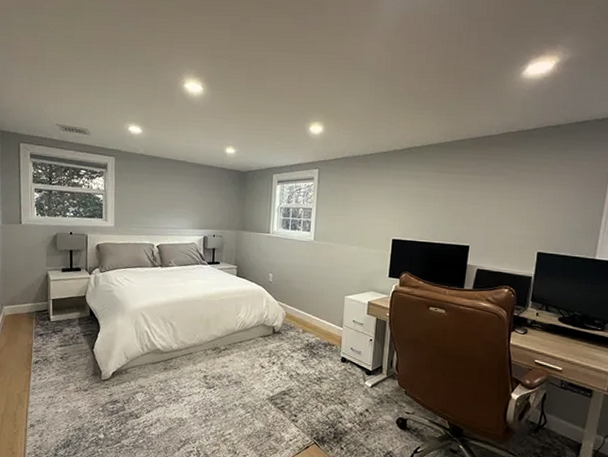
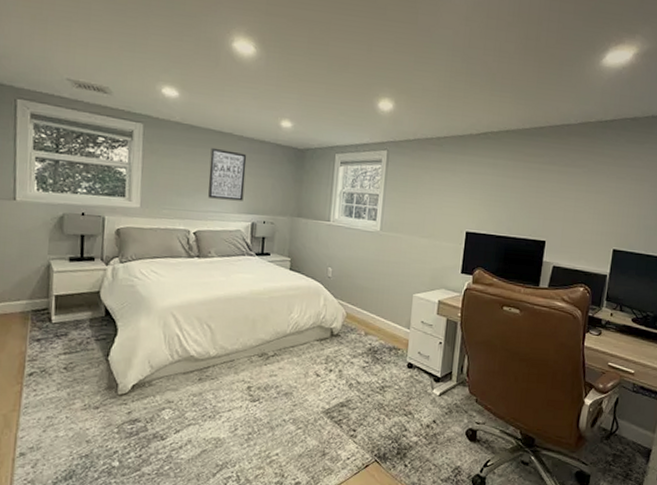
wall art: none [167,174,198,219] -> present [208,147,247,201]

